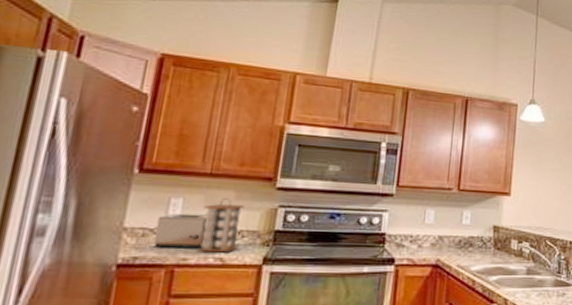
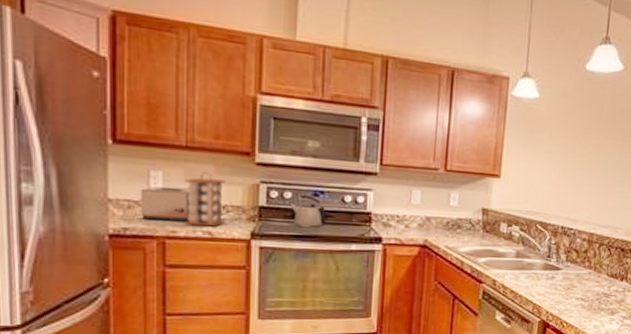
kettle: none [304,218,341,251] -> present [289,195,327,228]

